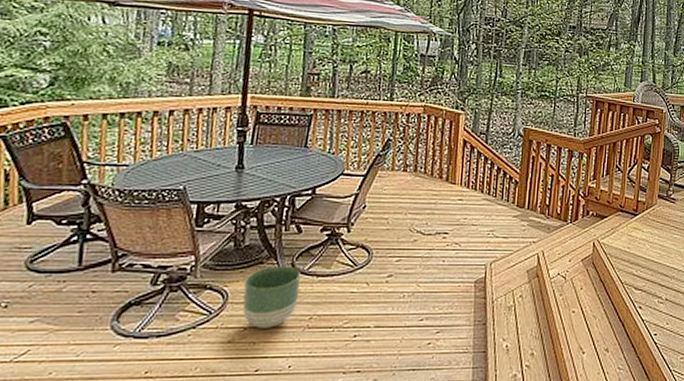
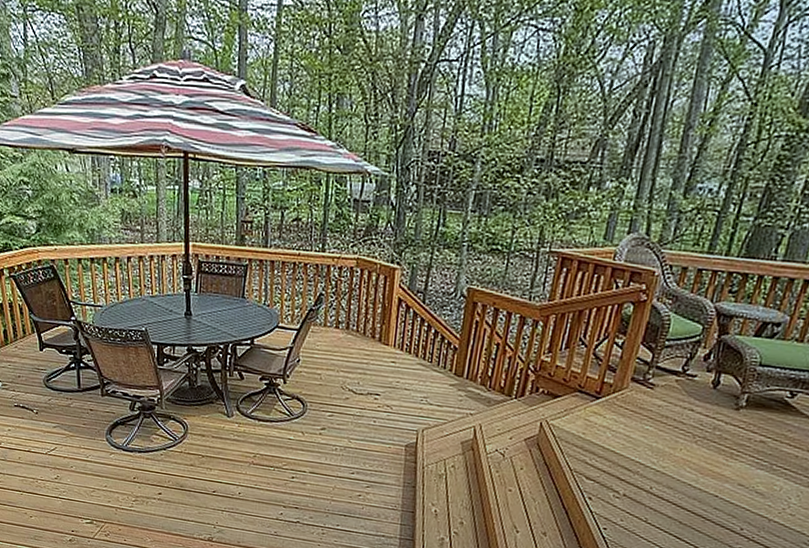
planter: present [242,266,301,328] -> none [199,406,245,459]

